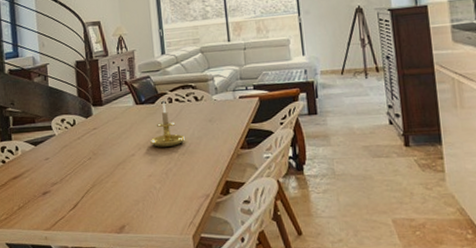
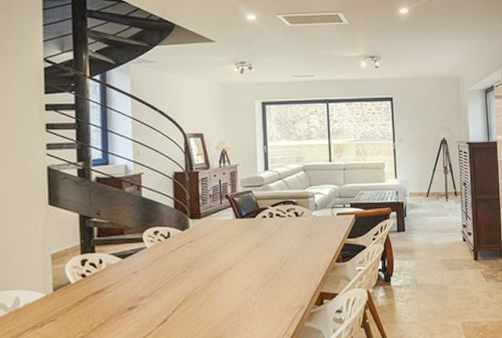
candle holder: present [150,101,185,147] -> none [248,216,283,260]

